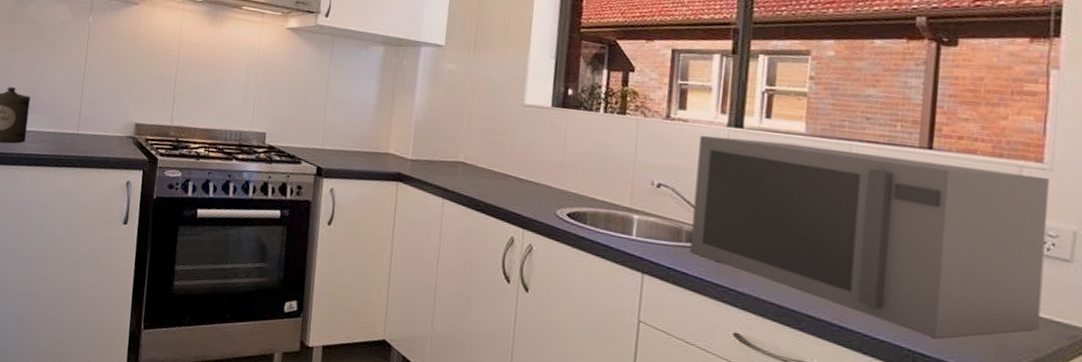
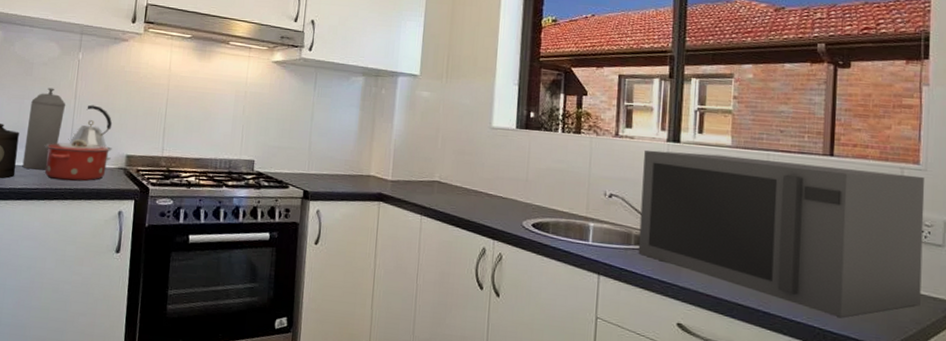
canister: none [33,51,77,136] -> present [22,87,66,171]
casserole: none [54,104,121,149] -> present [44,138,112,182]
kettle: none [78,70,122,129] -> present [68,104,113,161]

